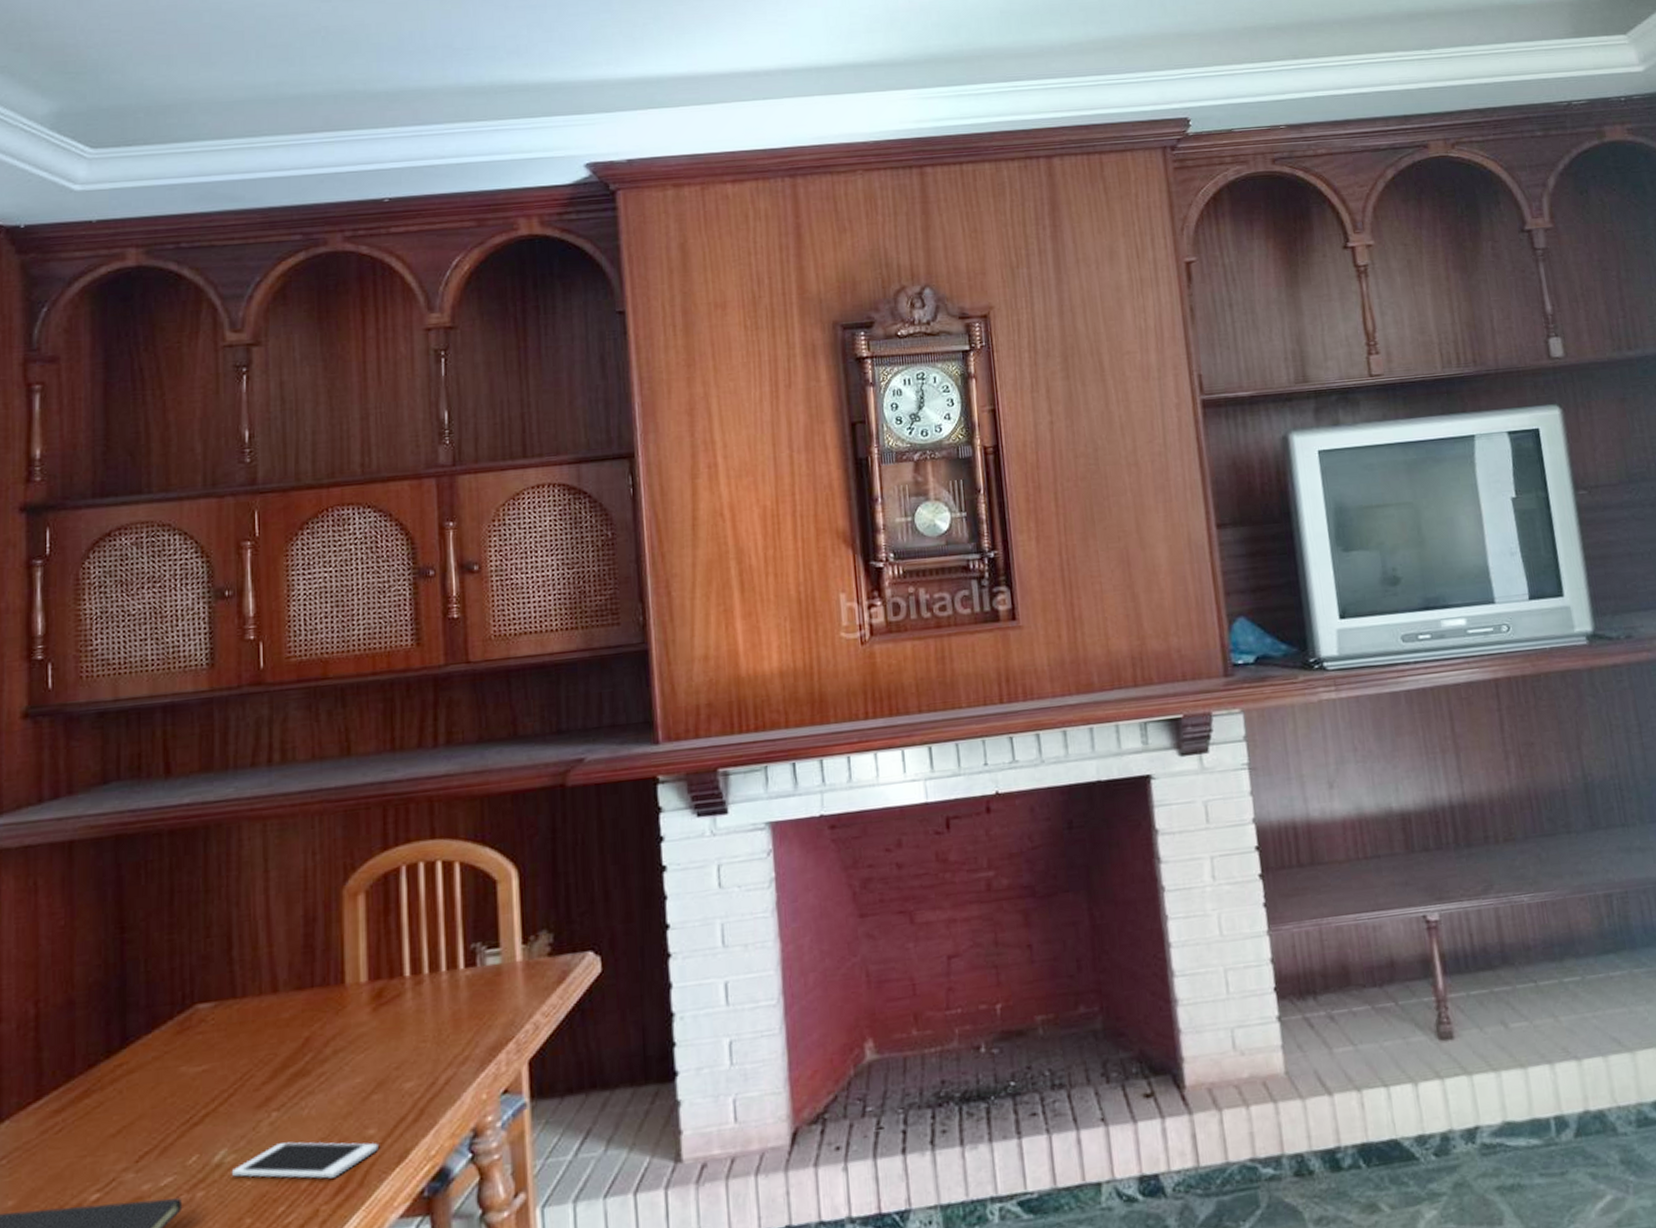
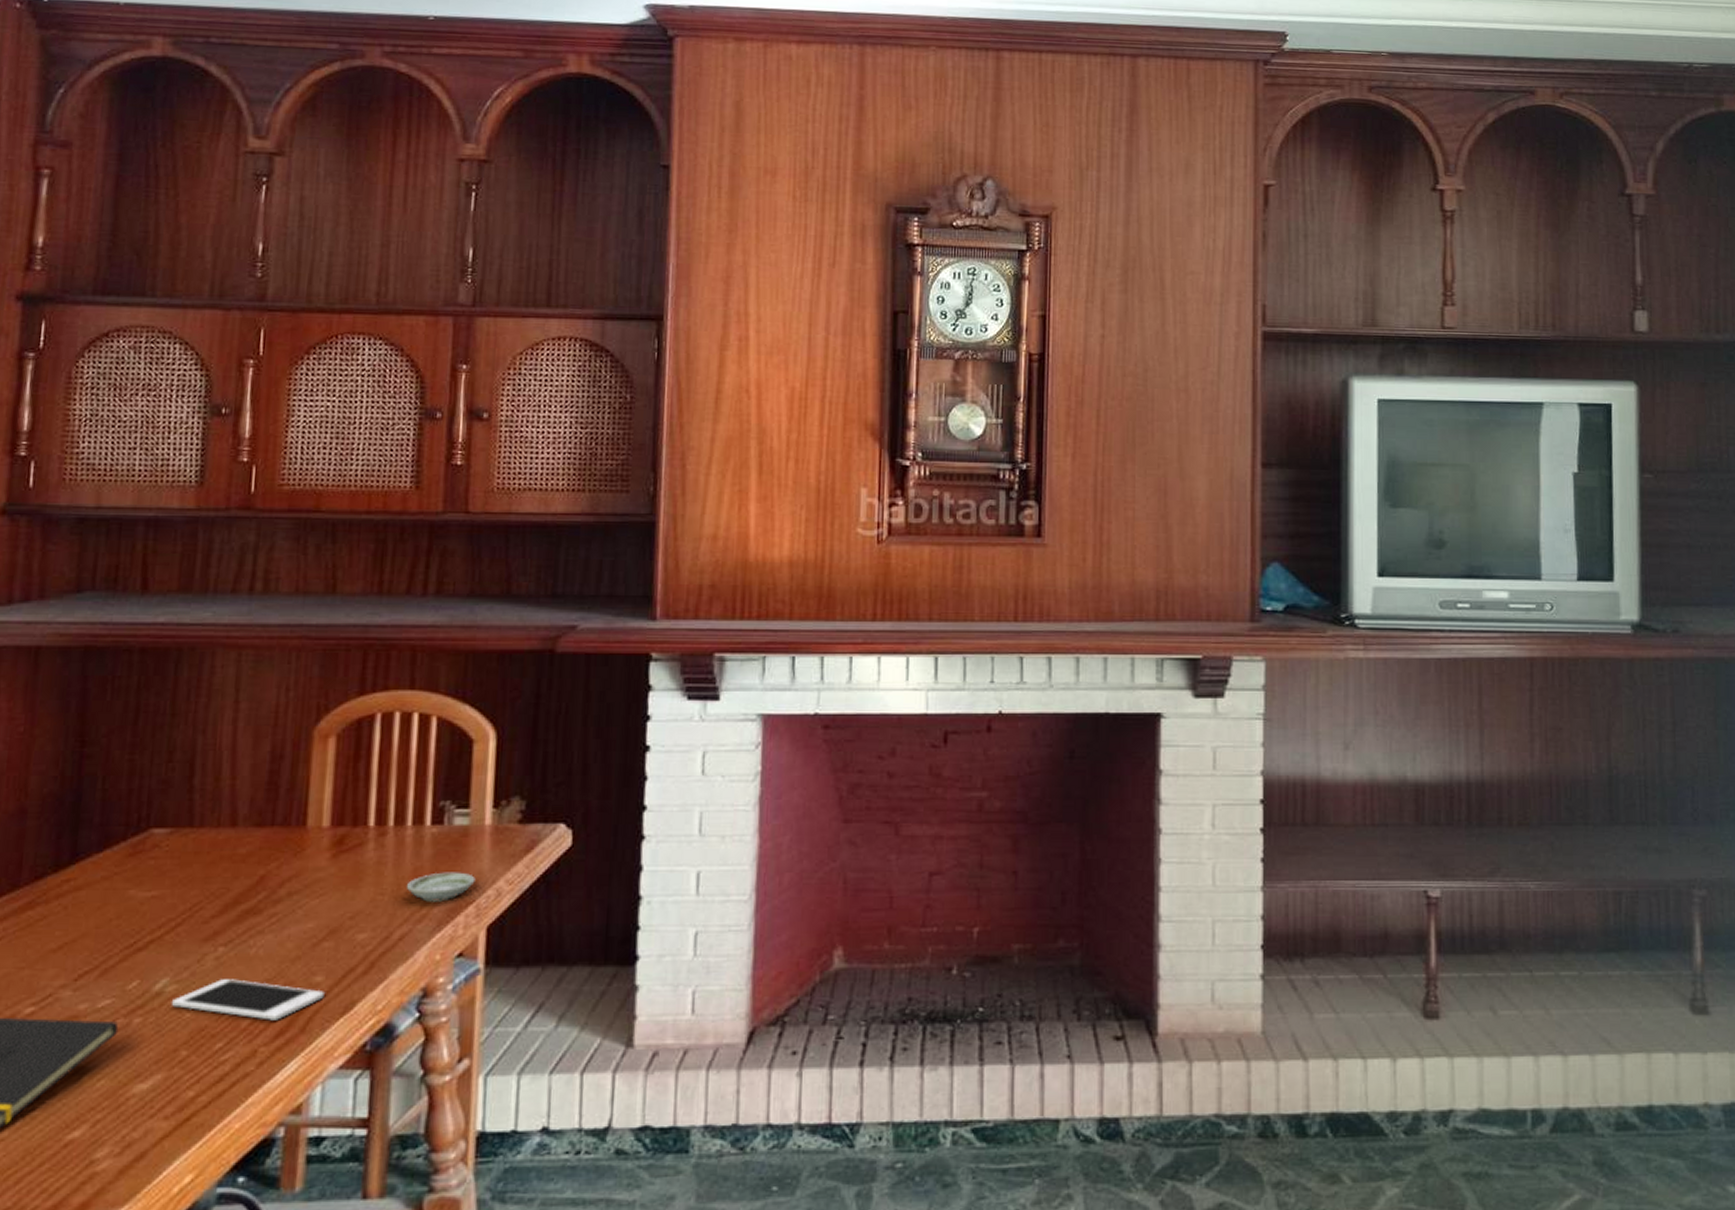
saucer: none [446,1010,513,1044] -> present [406,872,475,902]

